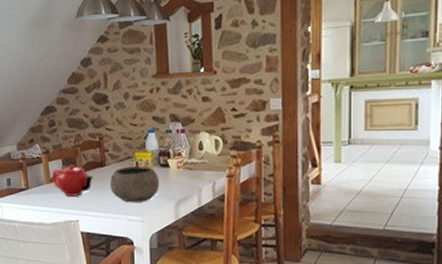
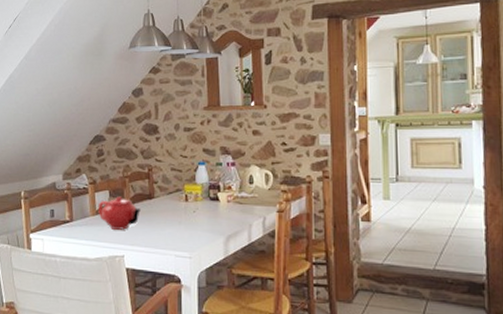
bowl: present [110,166,160,202] -> none [158,199,209,237]

